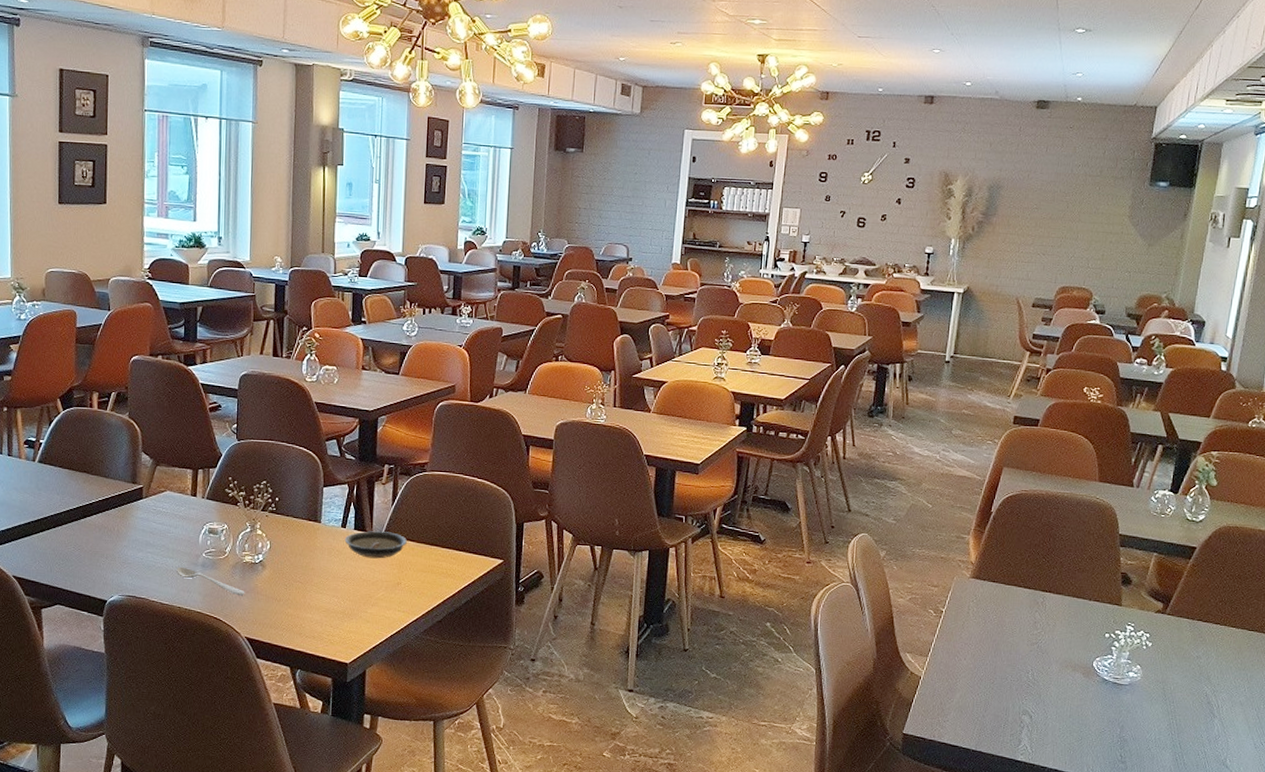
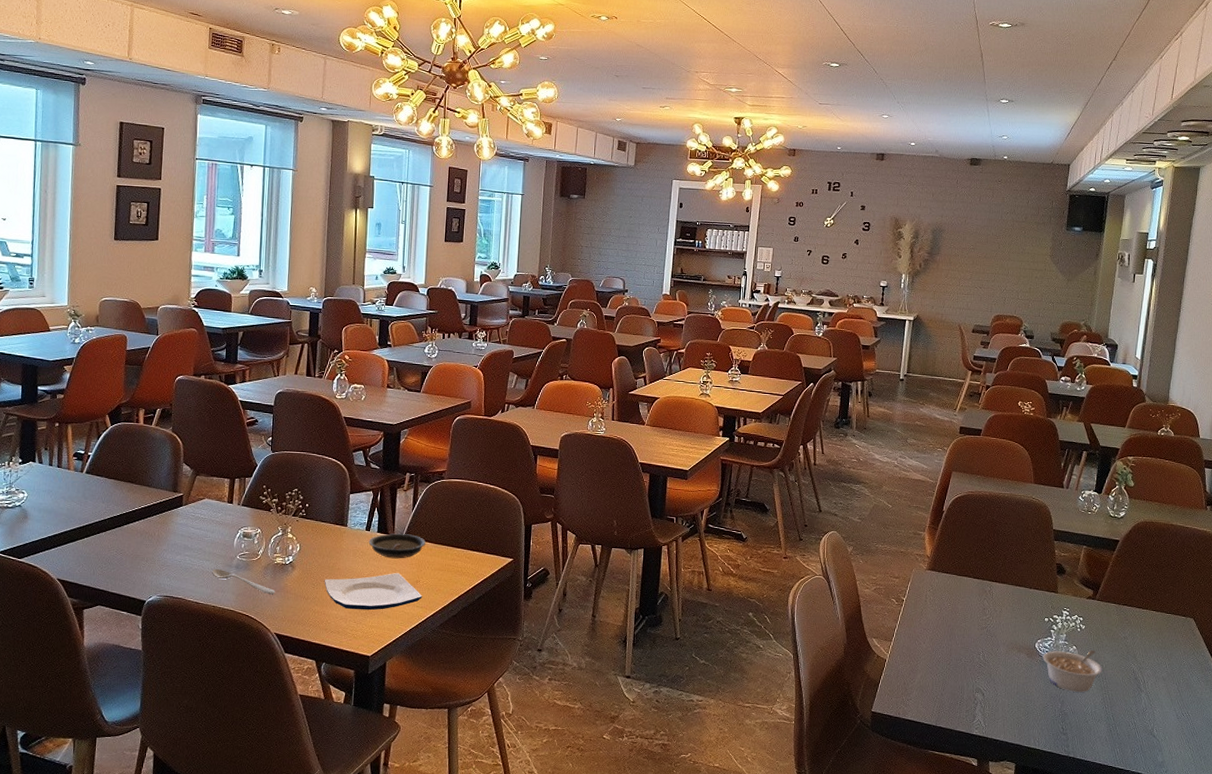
plate: none [297,574,404,614] -> present [324,573,422,610]
legume: none [1101,670,1170,717] -> present [1042,650,1102,692]

